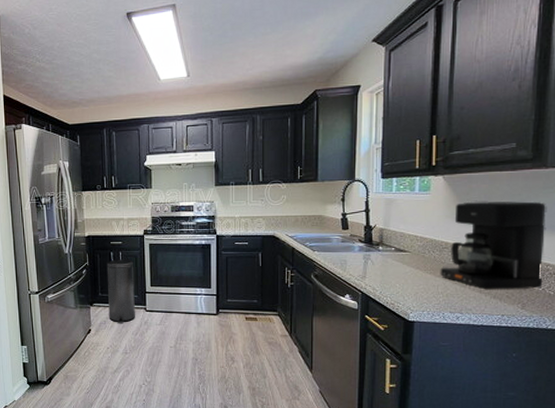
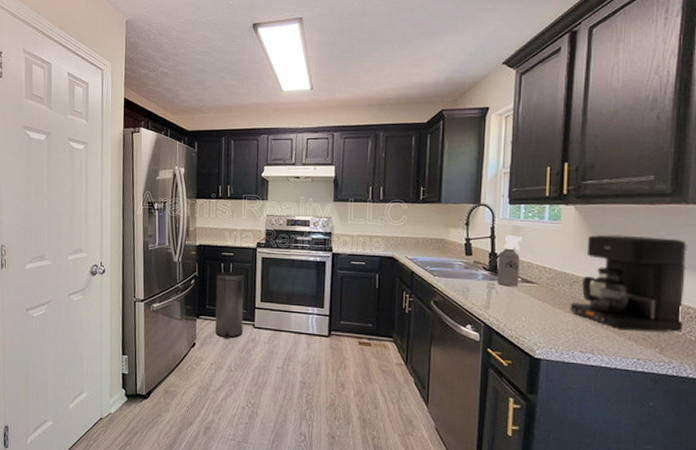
spray bottle: none [372,208,395,257] -> present [497,235,522,287]

